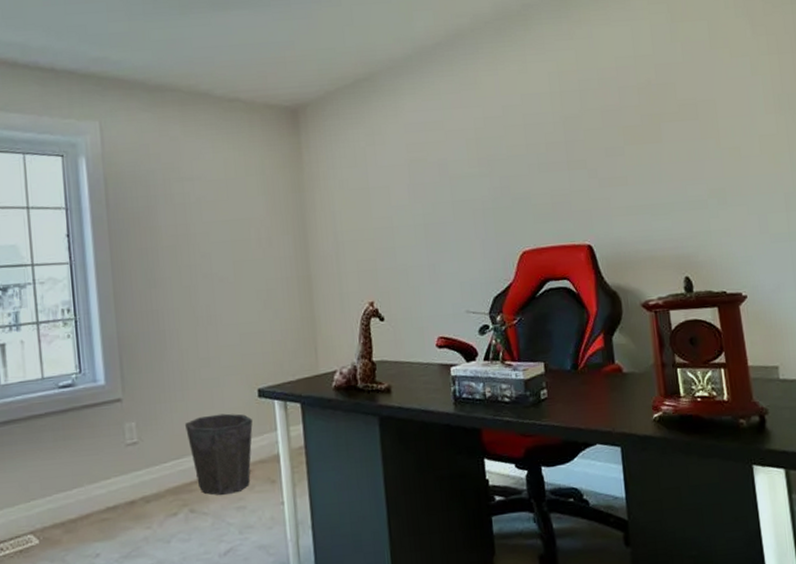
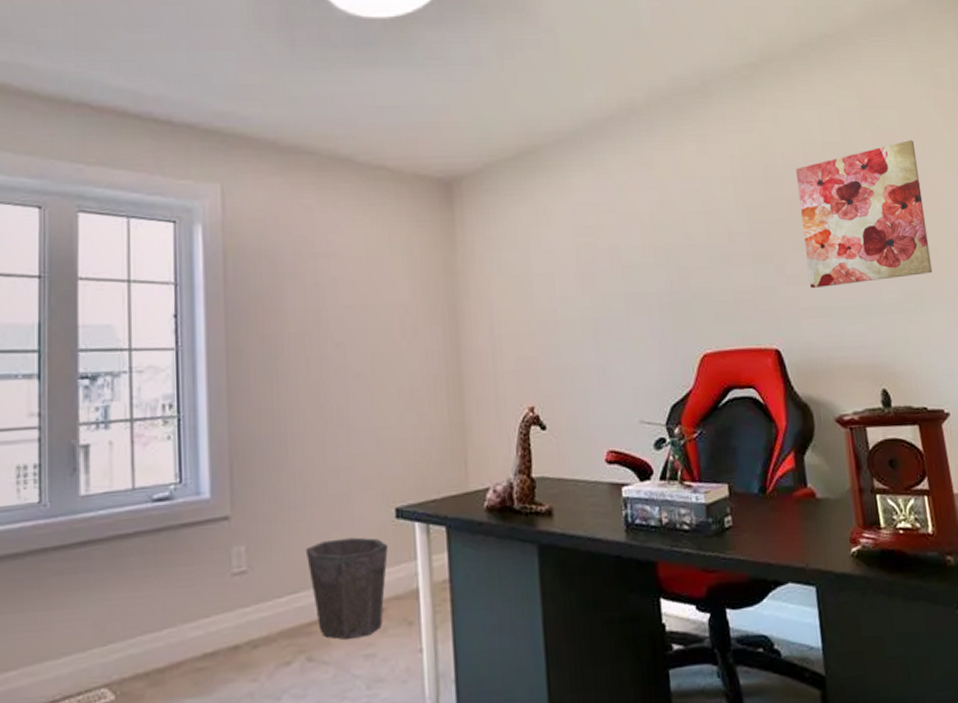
wall art: none [608,49,736,190] -> present [795,140,933,289]

